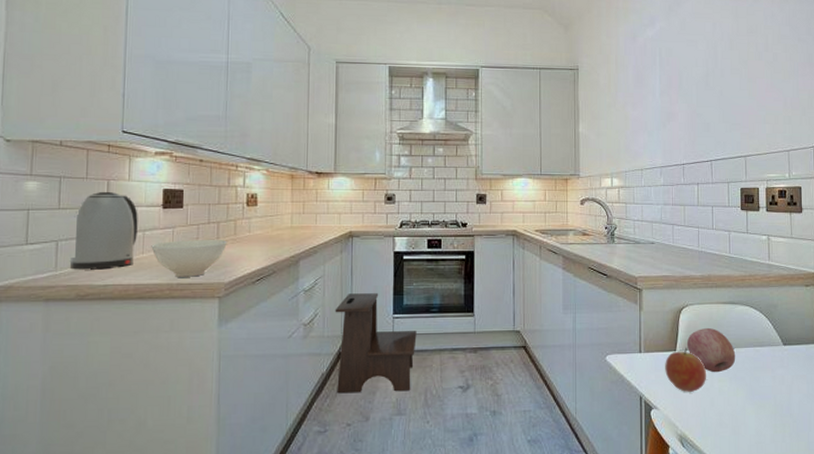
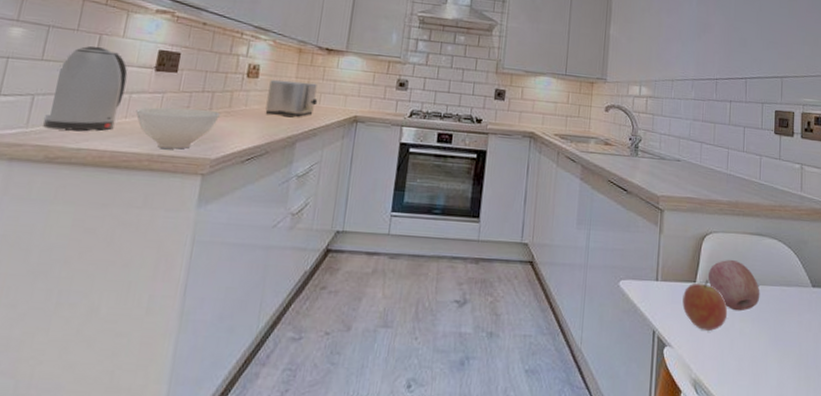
toaster: none [268,205,314,239] -> present [265,80,318,118]
step stool: present [335,293,417,394] -> none [319,184,415,300]

